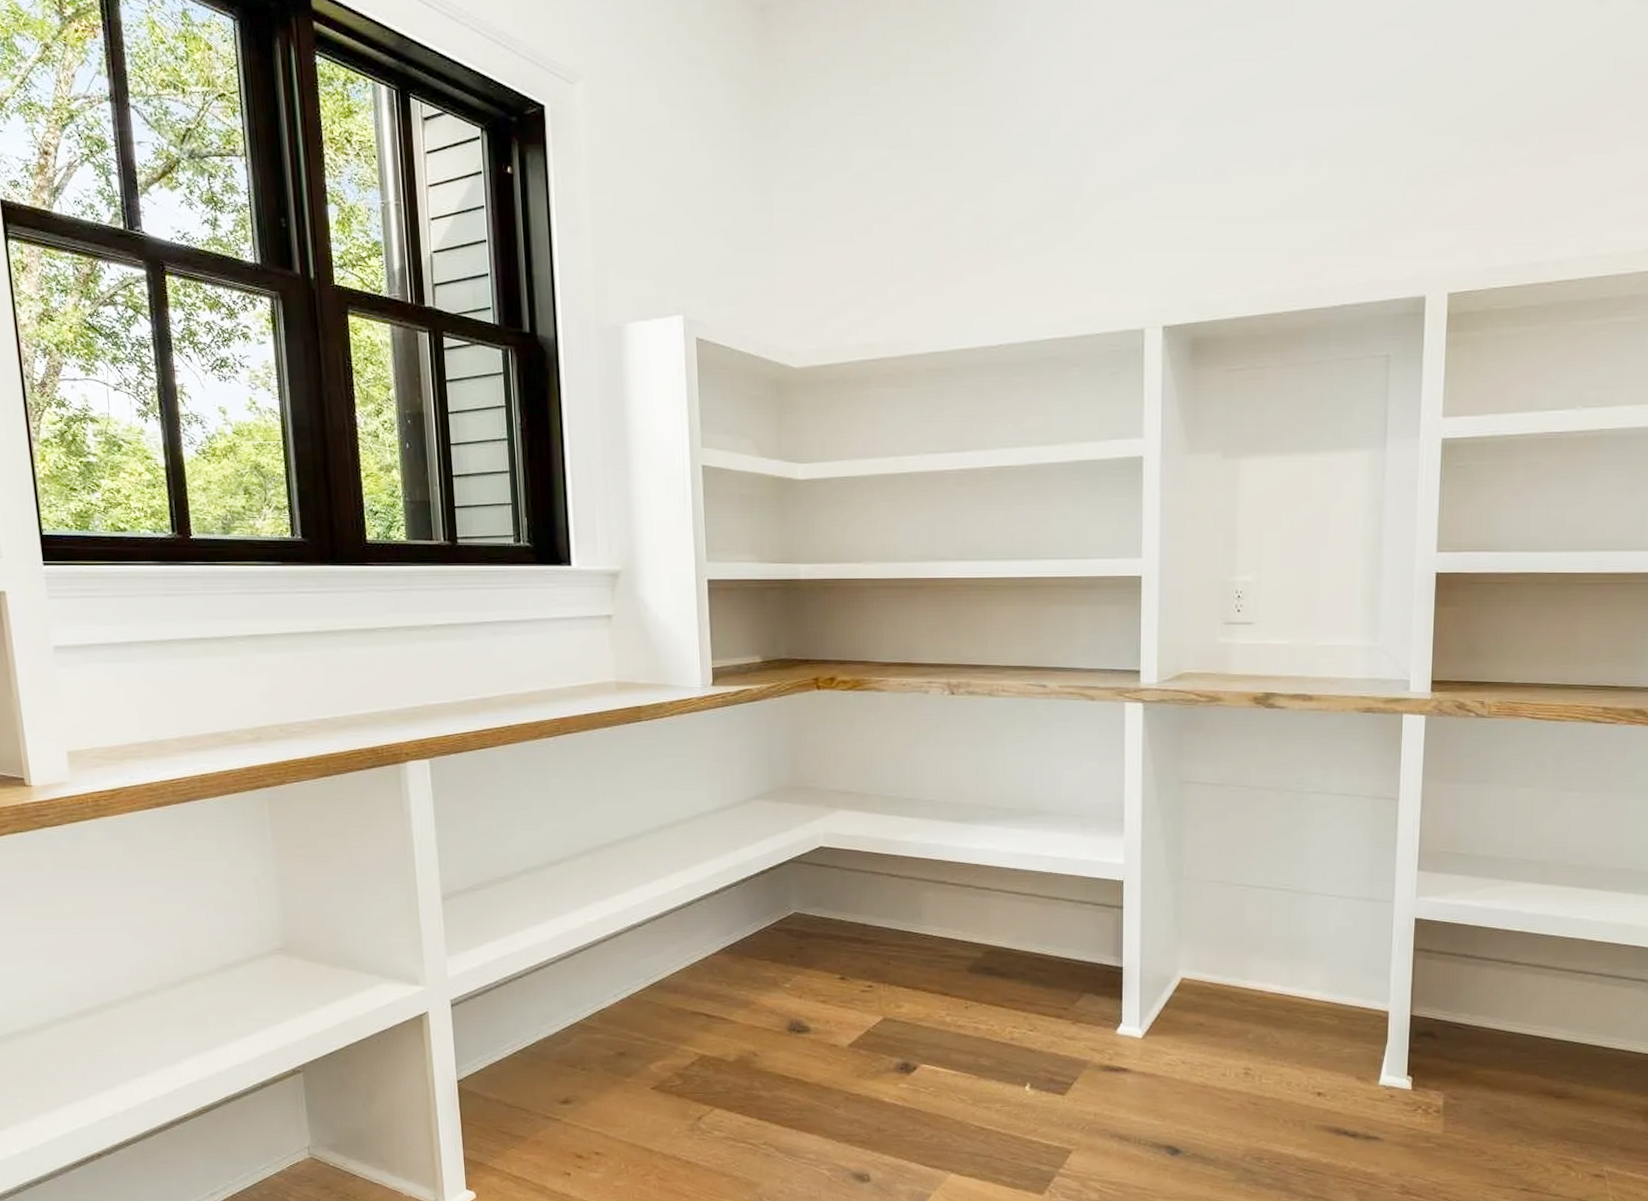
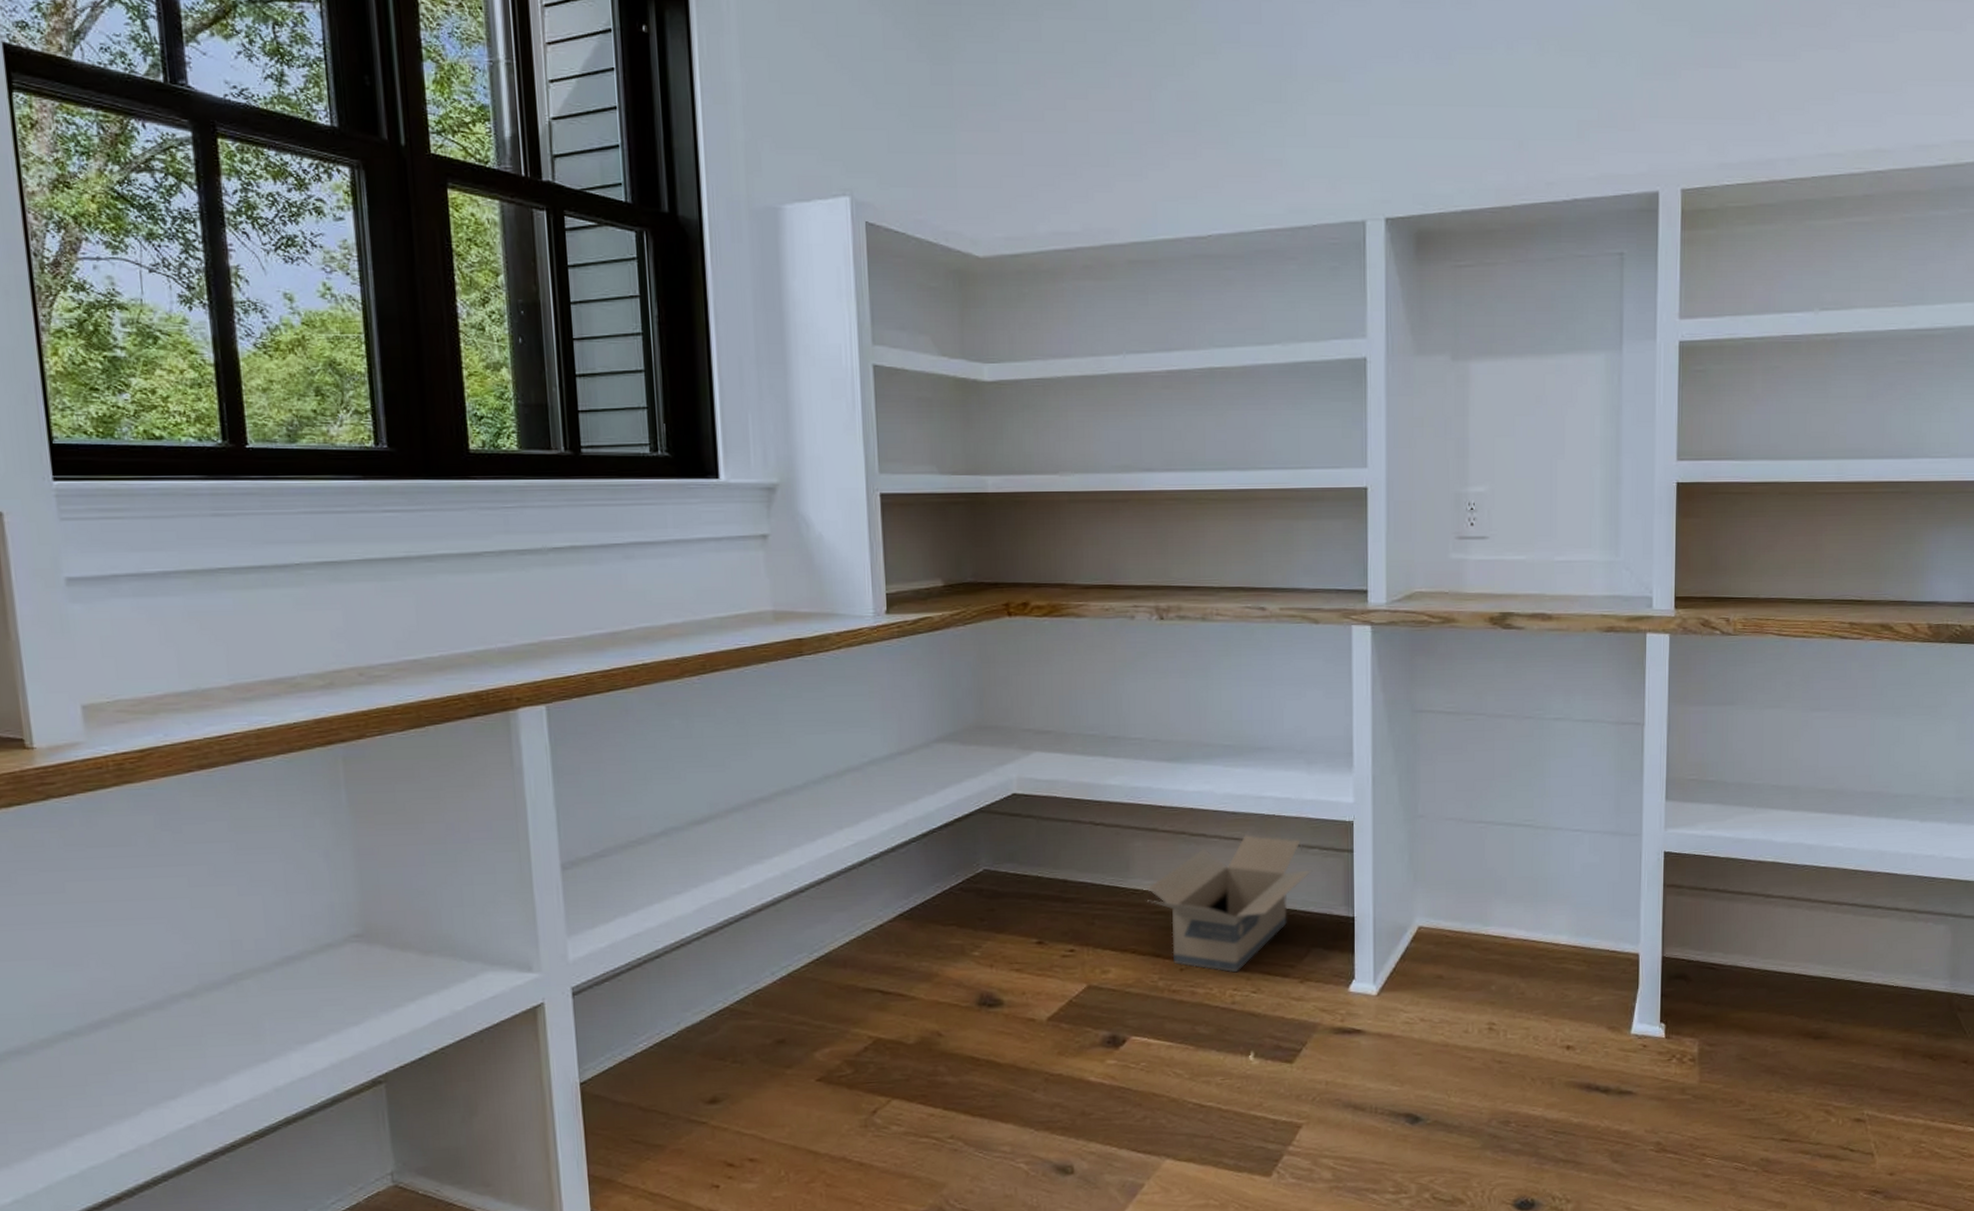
cardboard box: none [937,888,1084,1012] -> present [1147,833,1311,973]

